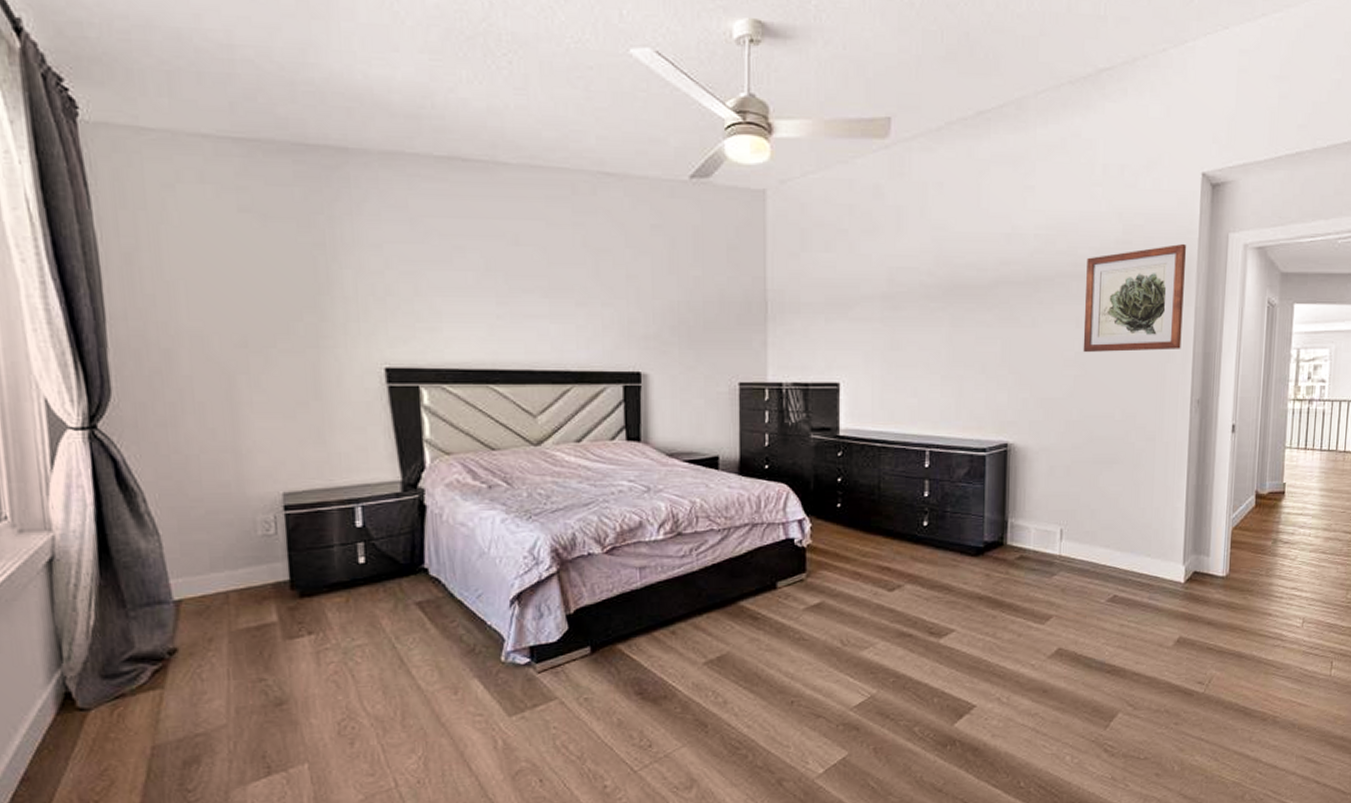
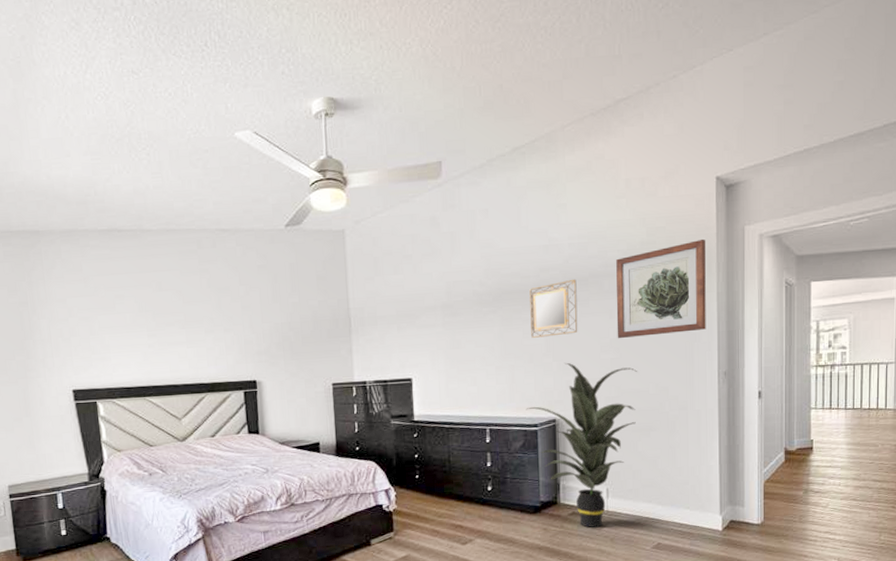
indoor plant: none [973,376,1103,575] -> present [526,362,637,527]
home mirror: none [985,277,1041,344] -> present [529,279,578,338]

